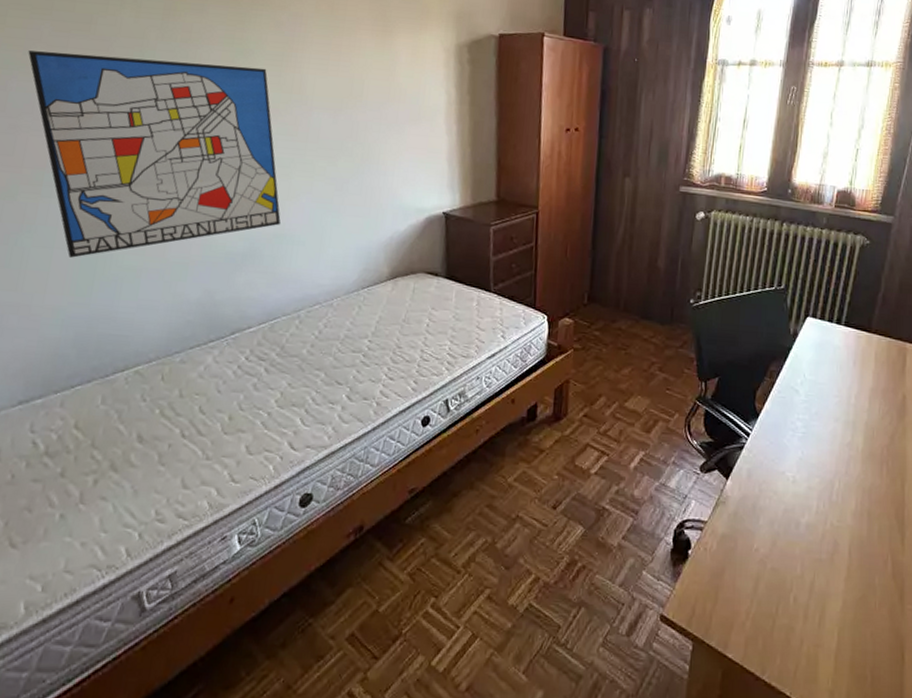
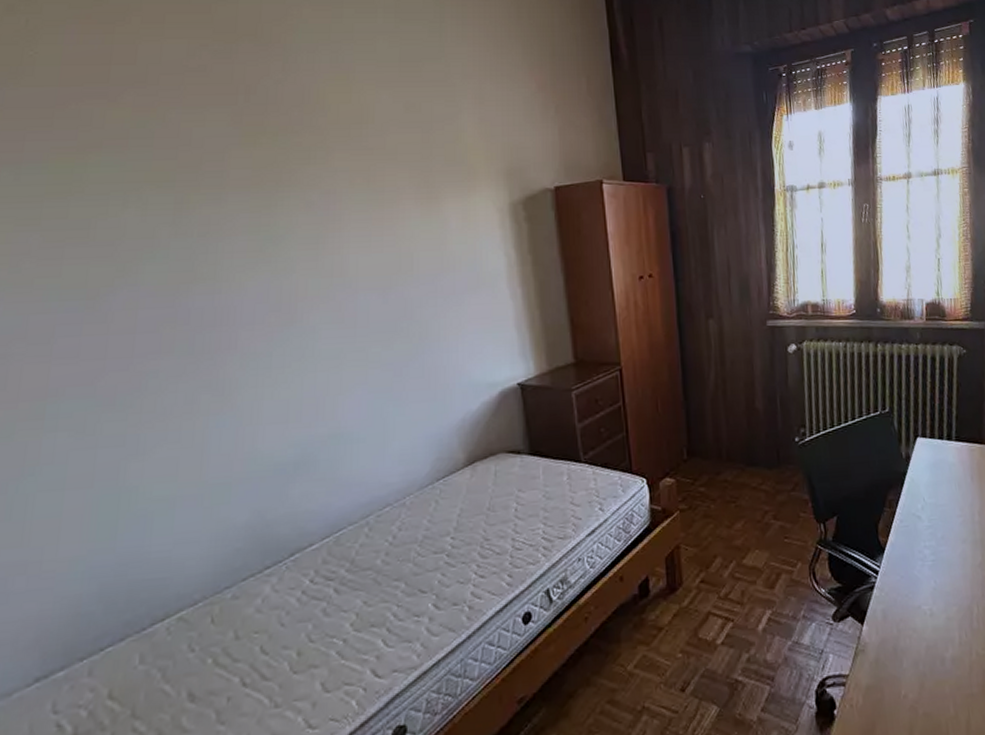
wall art: present [28,50,281,258] -> none [15,254,335,498]

